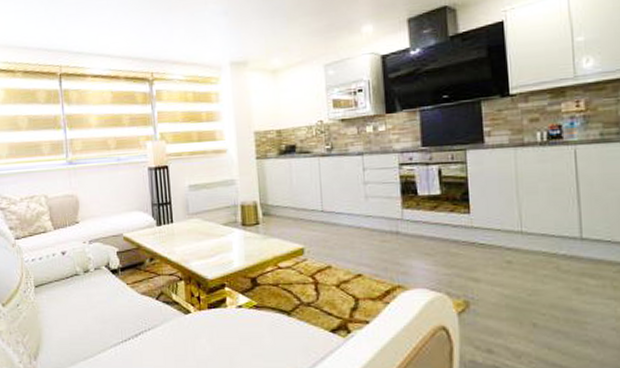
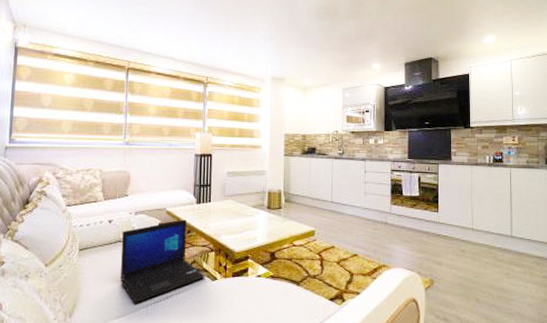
laptop: none [77,245,177,343] -> present [120,219,205,303]

